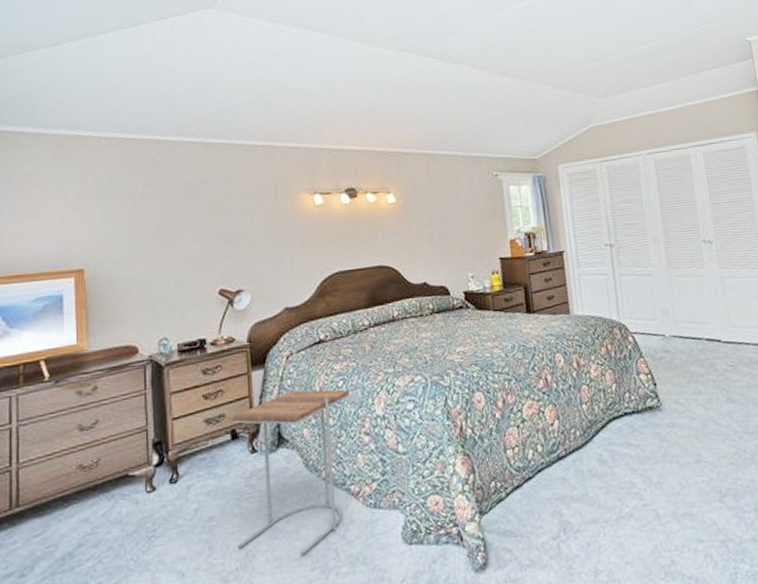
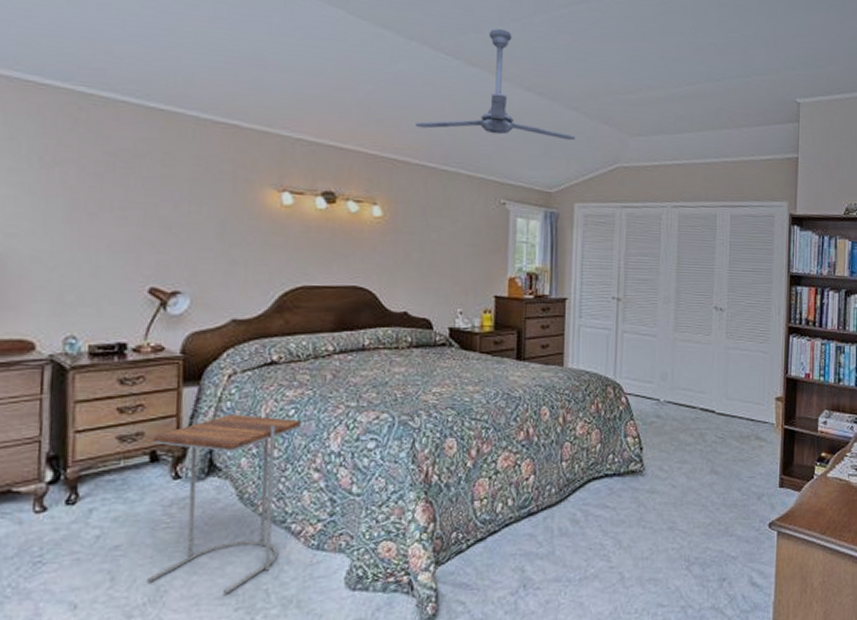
ceiling fan: none [414,28,551,123] -> present [416,28,576,141]

